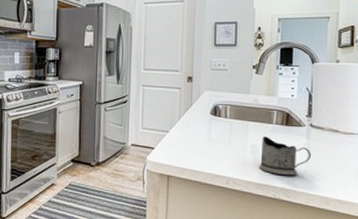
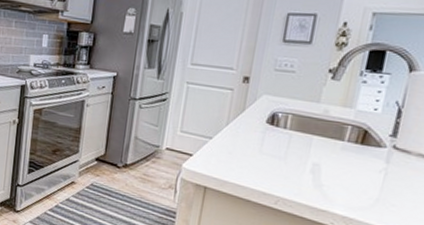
tea glass holder: present [259,136,311,176] -> none [318,154,388,204]

